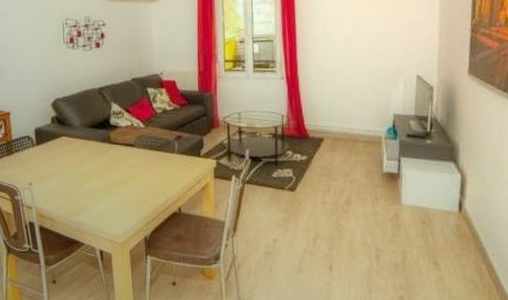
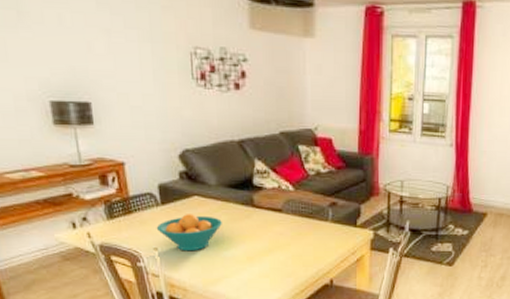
fruit bowl: none [31,152,84,185] -> present [156,214,222,251]

